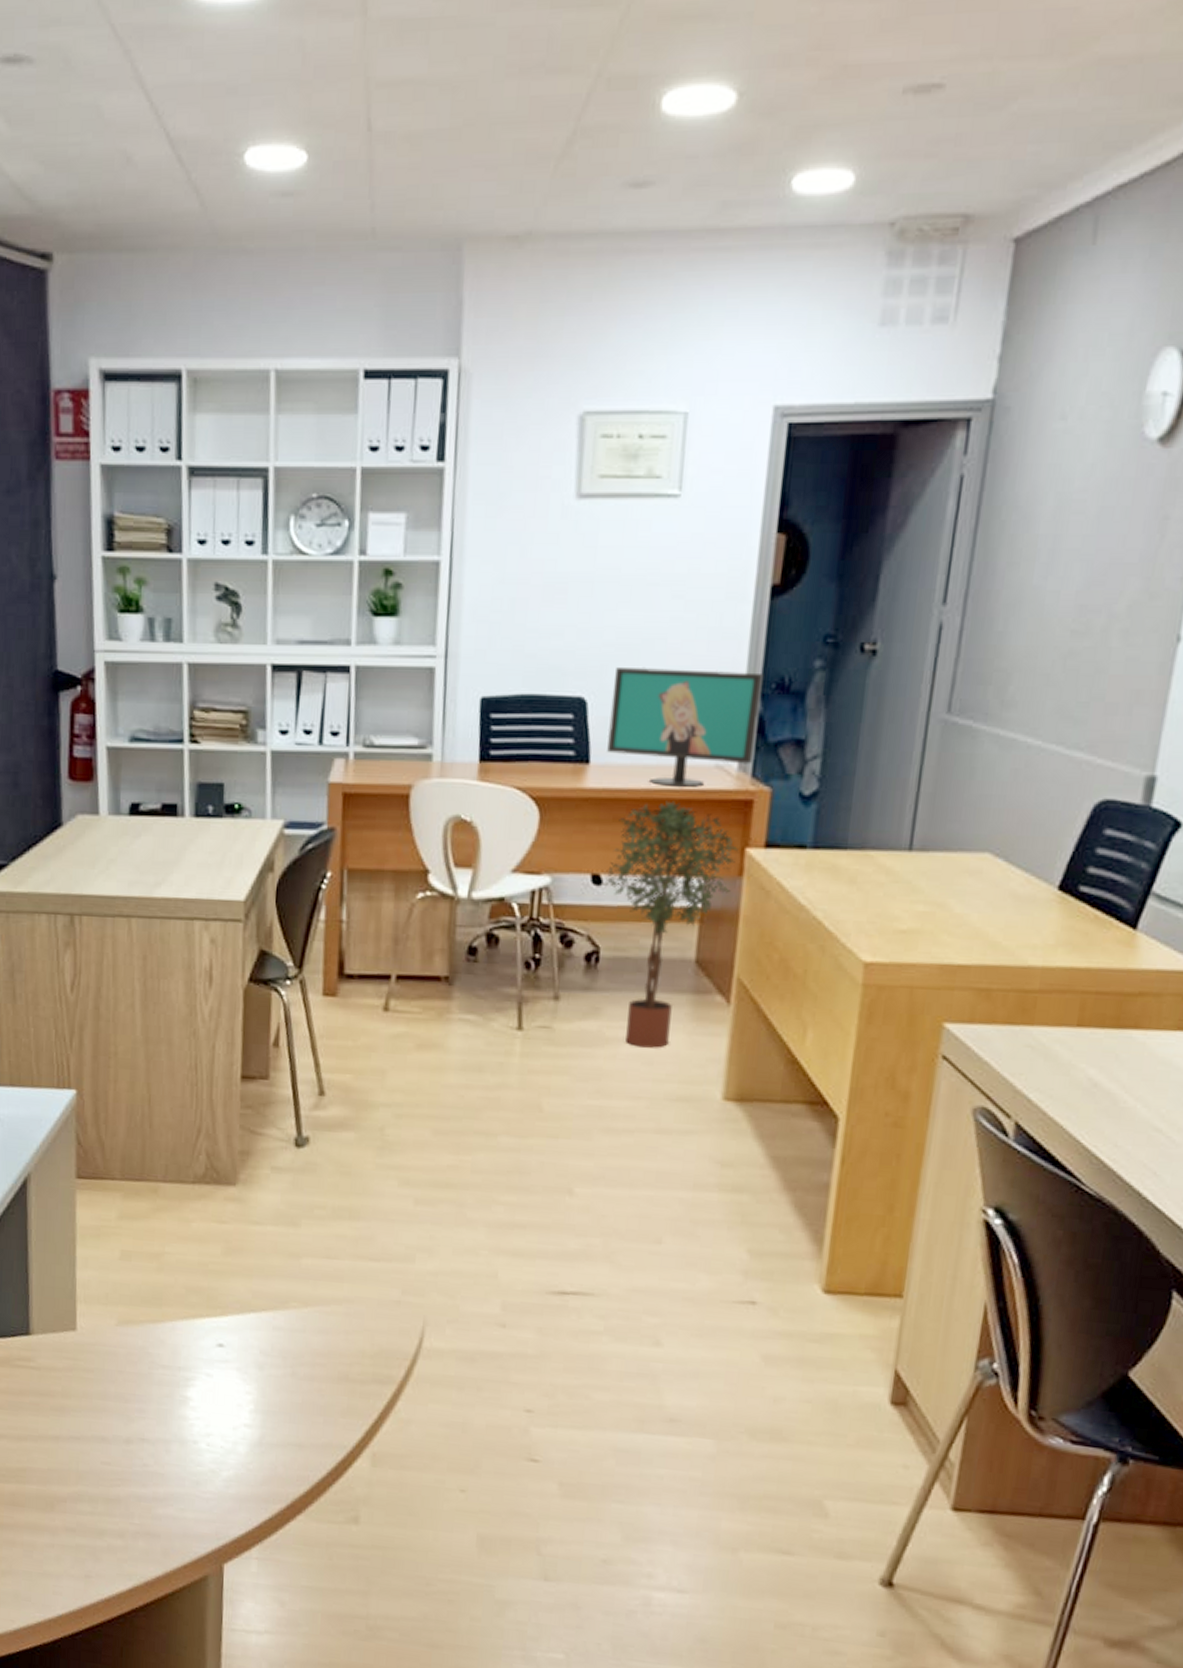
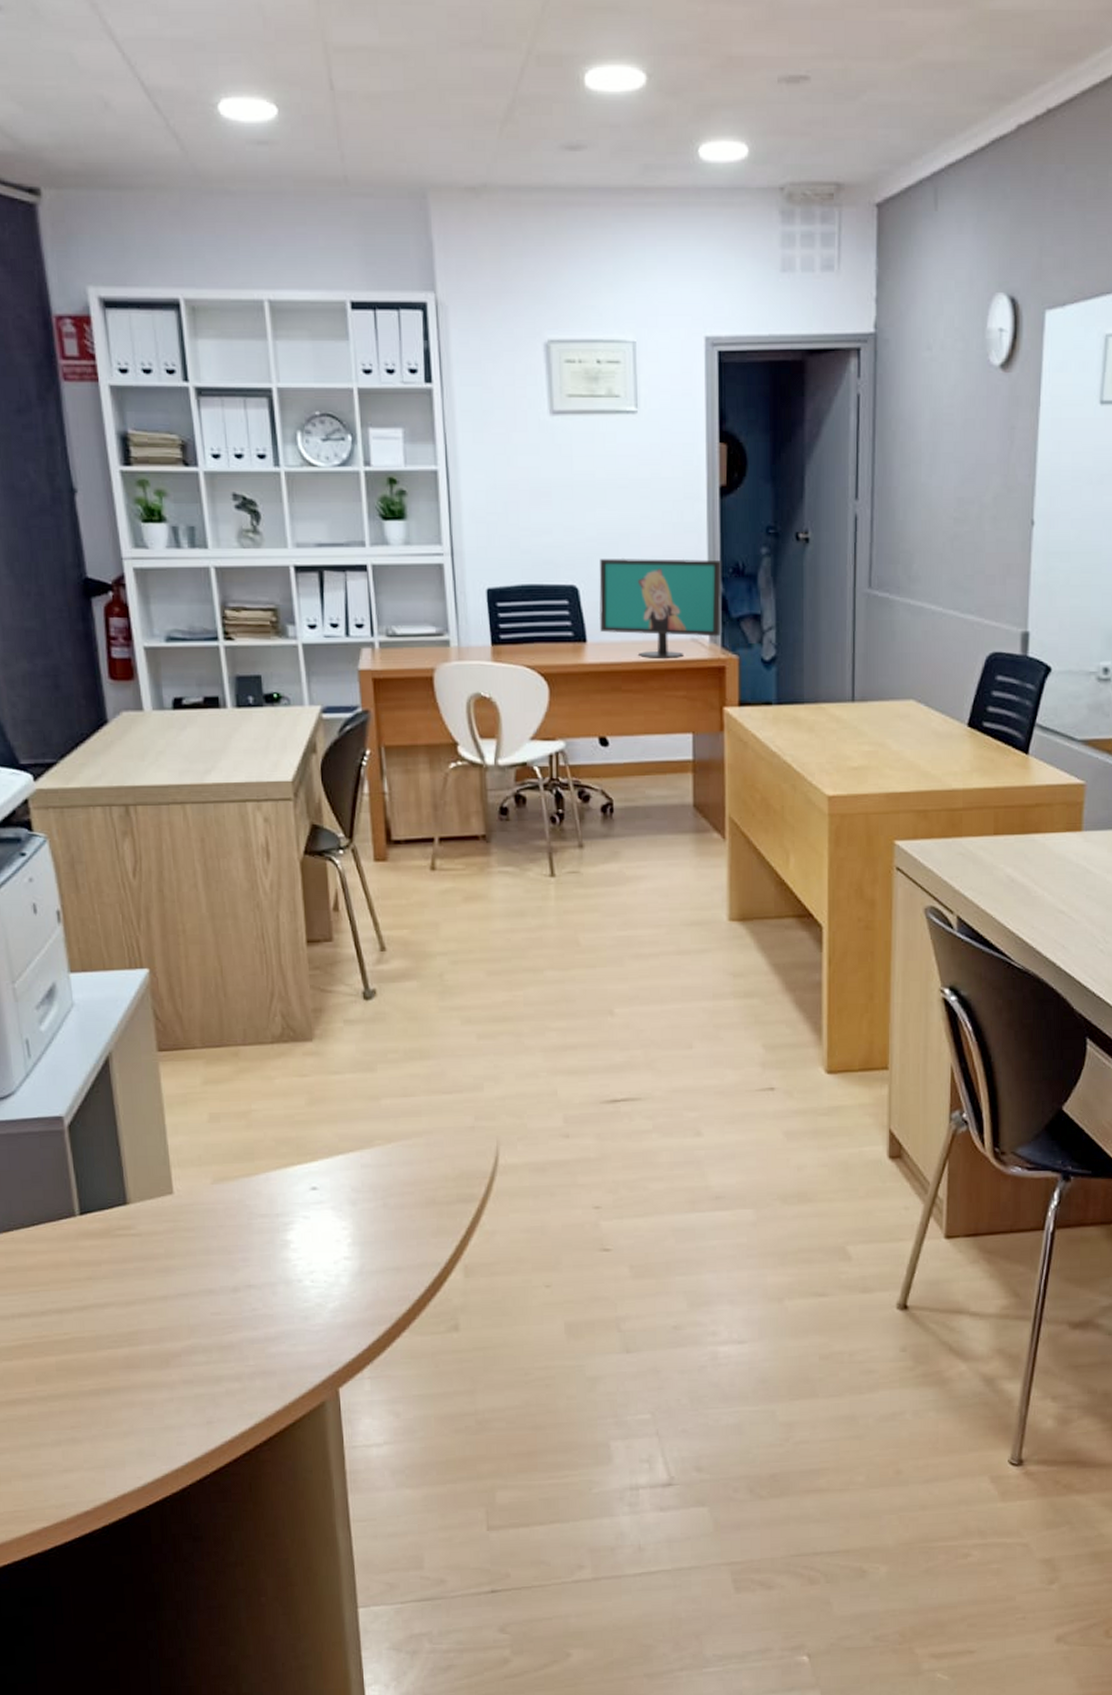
potted tree: present [603,800,738,1048] -> none [610,671,718,882]

